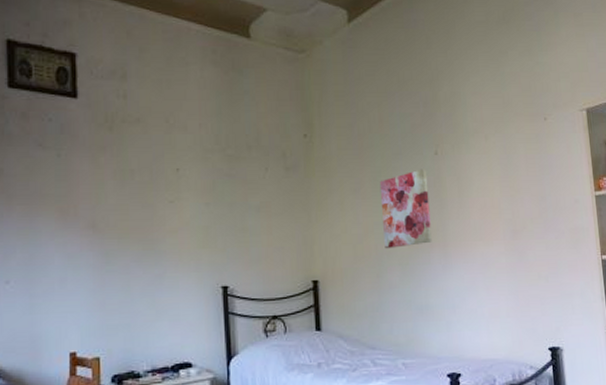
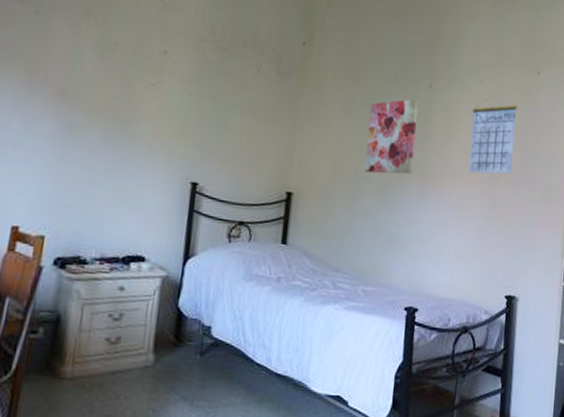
calendar: none [482,148,535,231] -> present [468,94,518,174]

